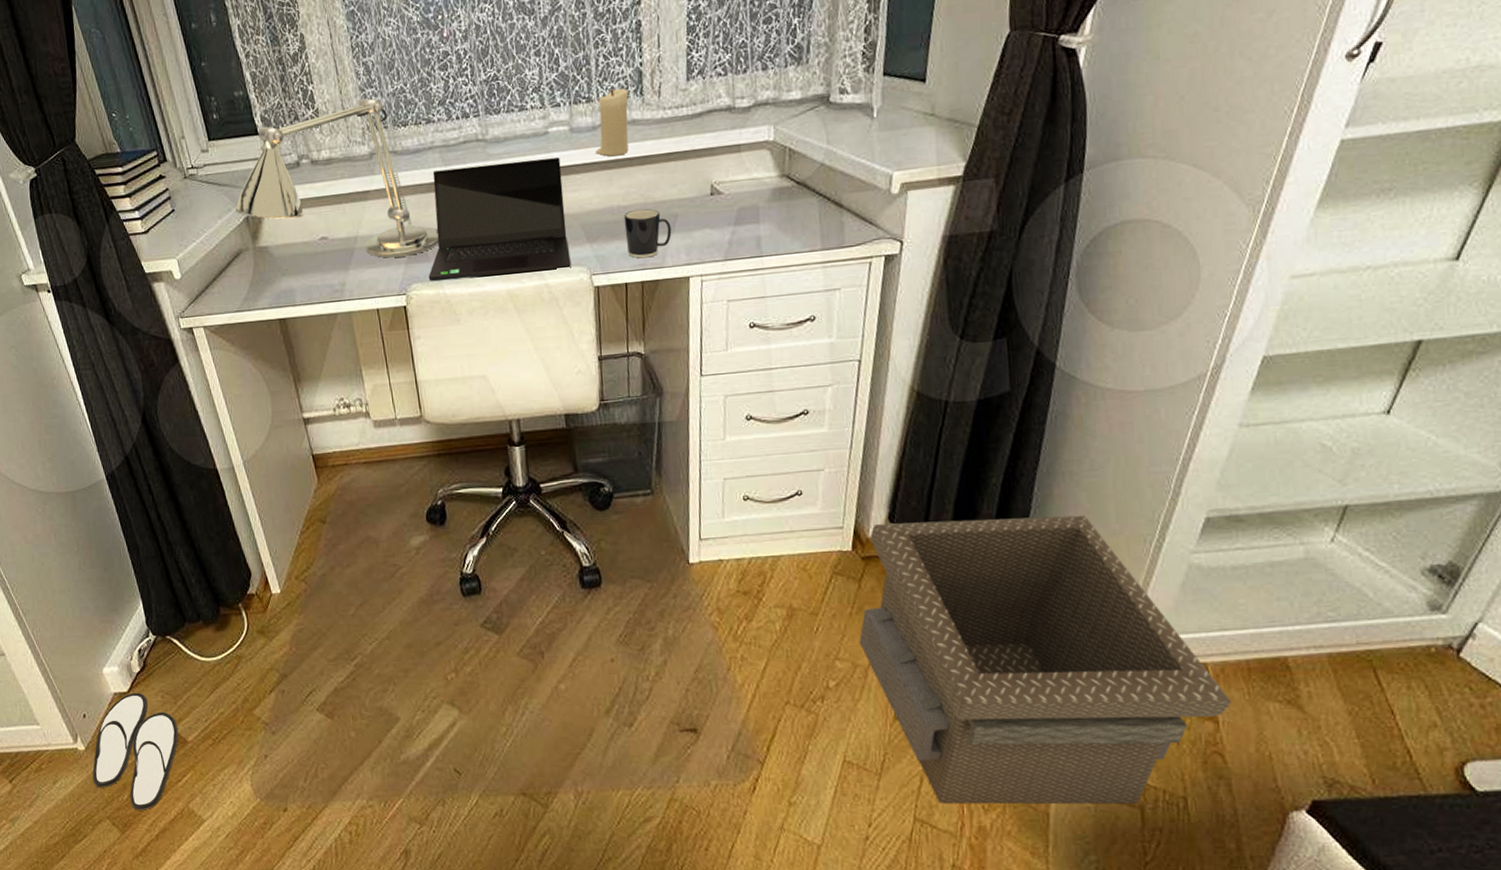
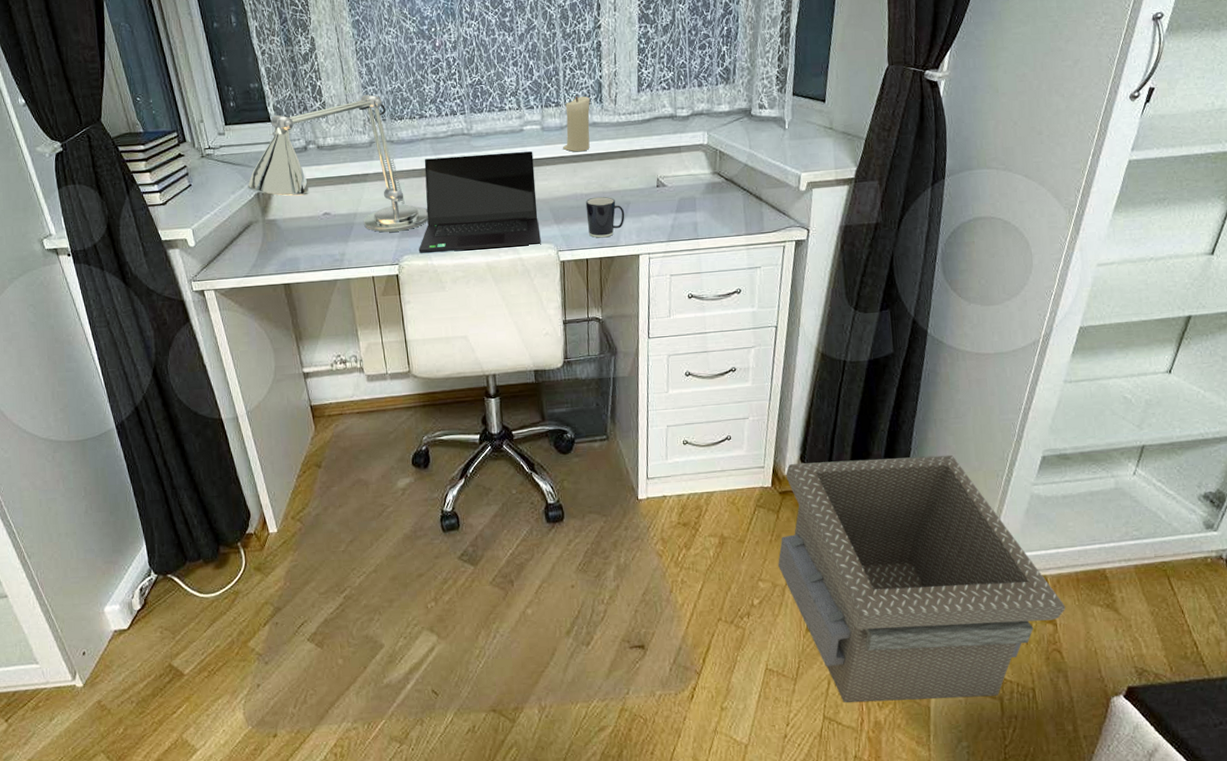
slippers: present [92,692,179,810] -> none [89,629,175,743]

